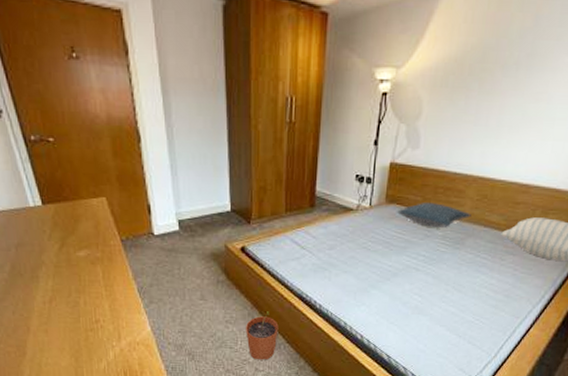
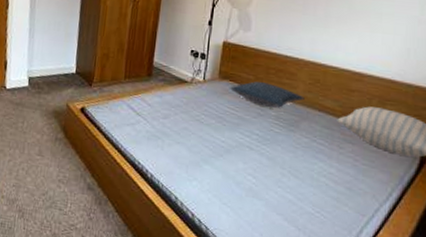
plant pot: present [246,311,279,360] -> none [76,175,109,229]

